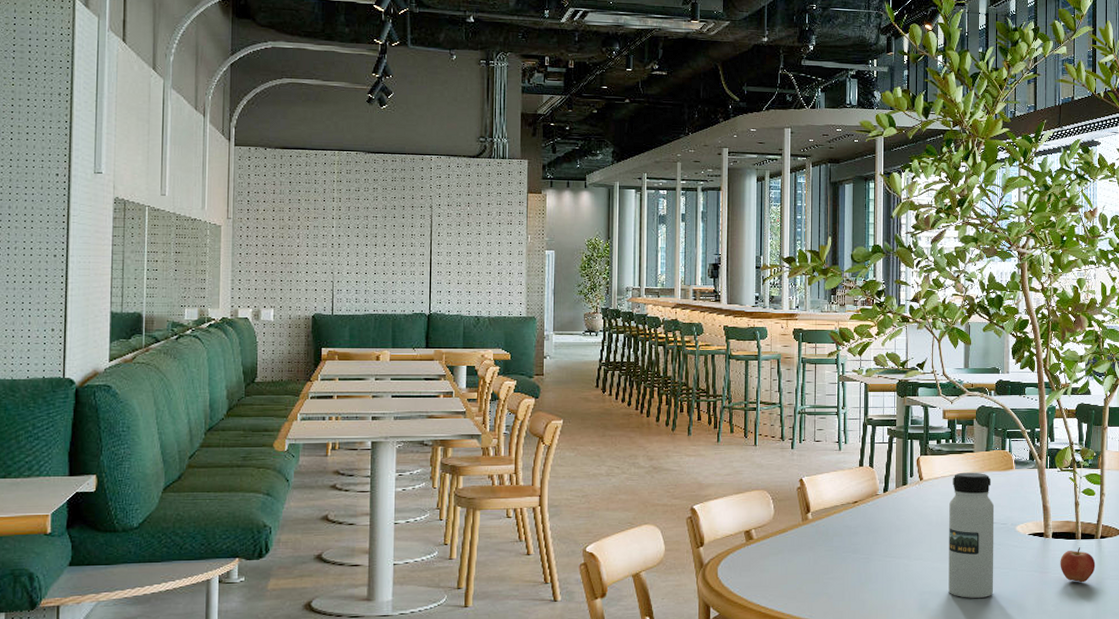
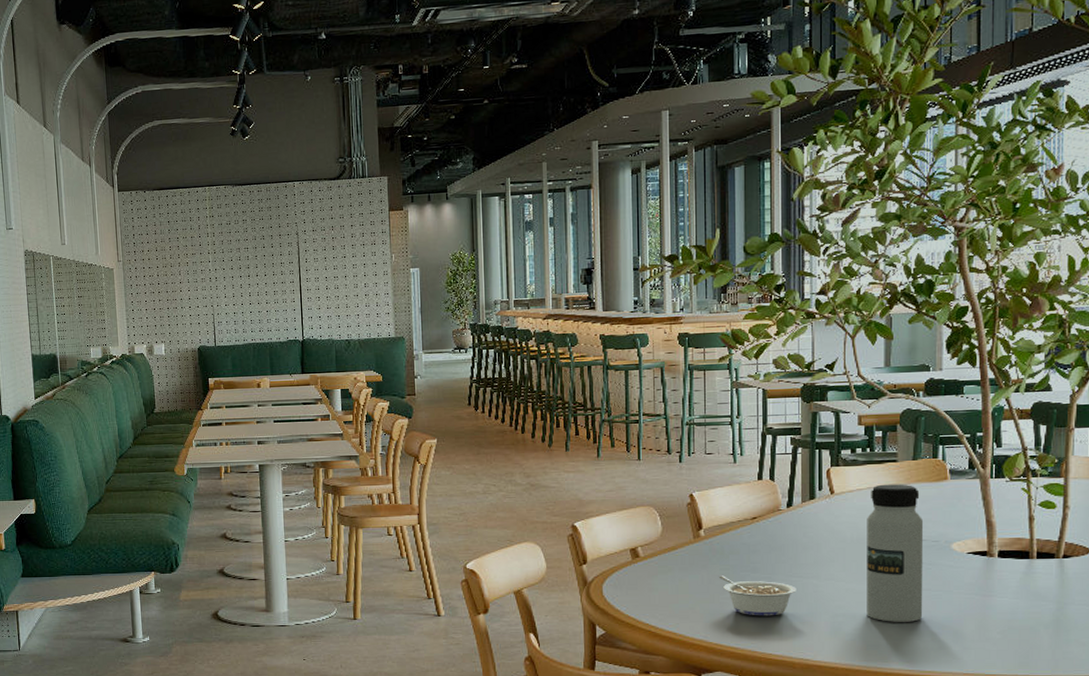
legume: none [823,557,890,595] -> present [718,576,796,616]
apple: present [1060,547,1096,583] -> none [1008,568,1056,608]

